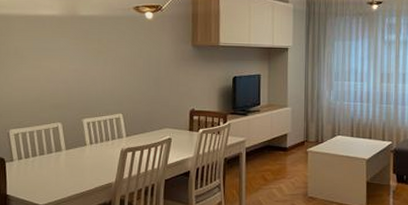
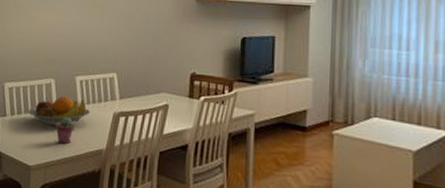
fruit bowl: none [35,137,99,165] -> present [27,96,91,125]
potted succulent: none [65,157,84,182] -> present [55,117,75,144]

